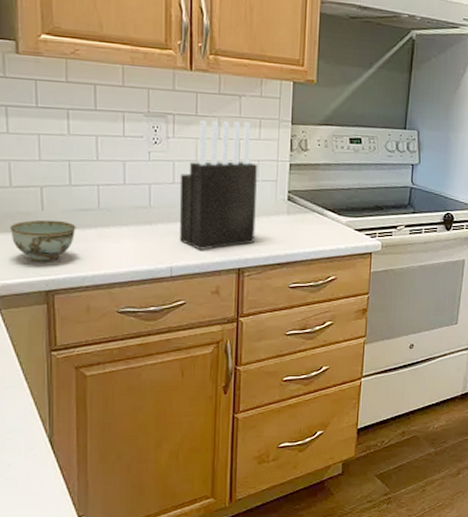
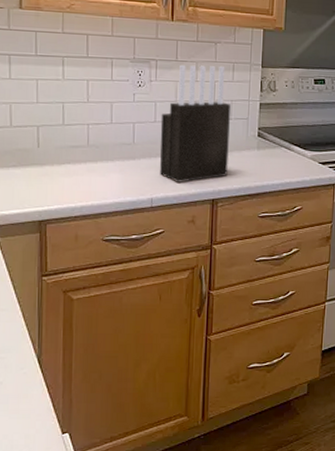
bowl: present [10,219,76,262] -> none [9,156,68,195]

